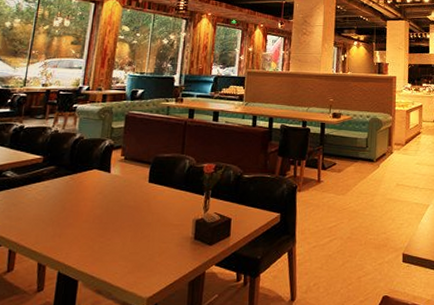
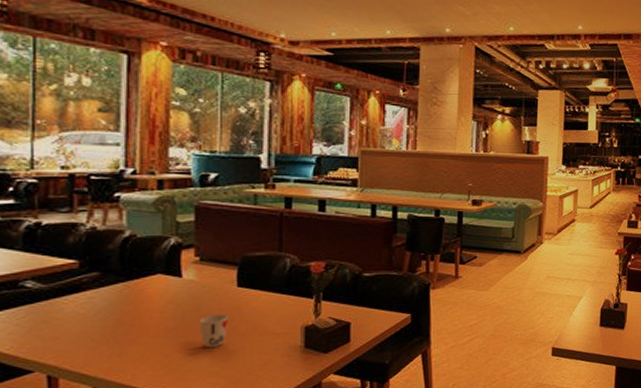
cup: none [118,205,139,235] -> present [199,314,228,349]

